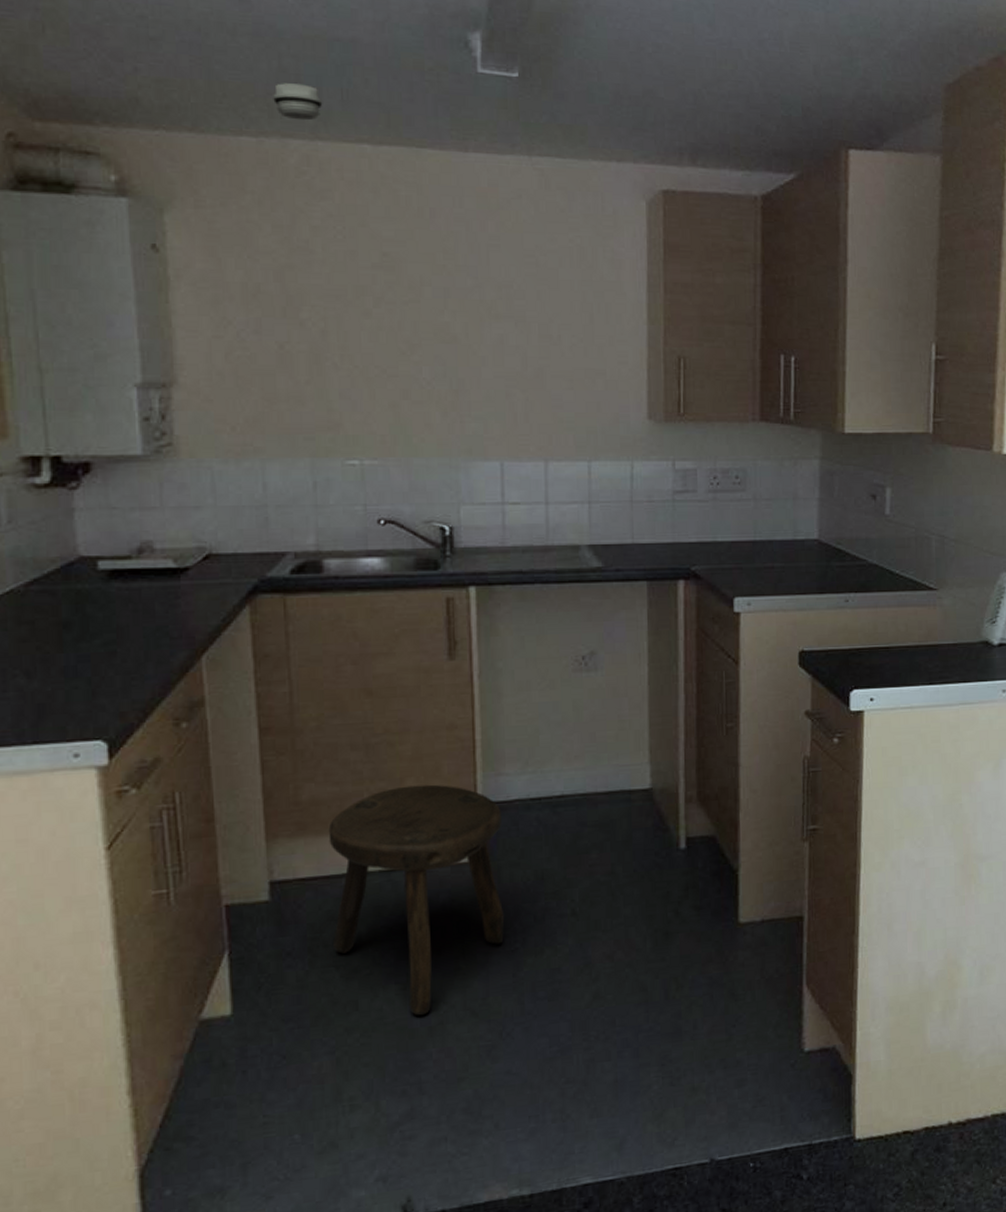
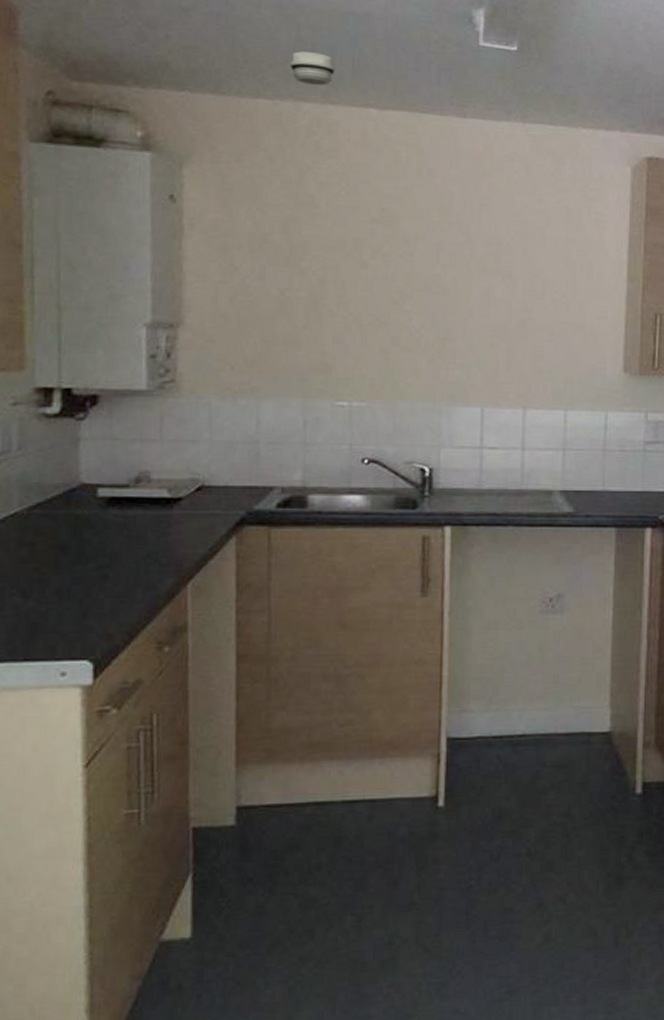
stool: present [328,784,505,1016] -> none [294,718,464,949]

